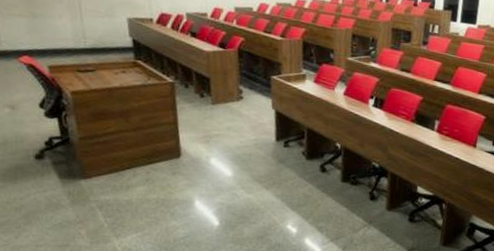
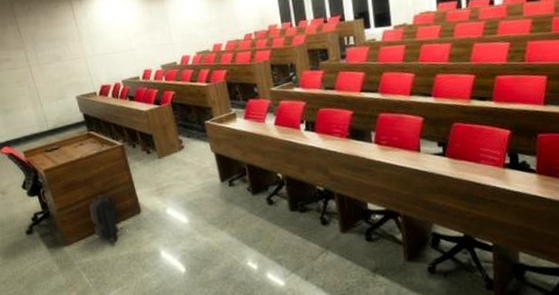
backpack: none [119,130,160,185] -> present [89,194,127,244]

